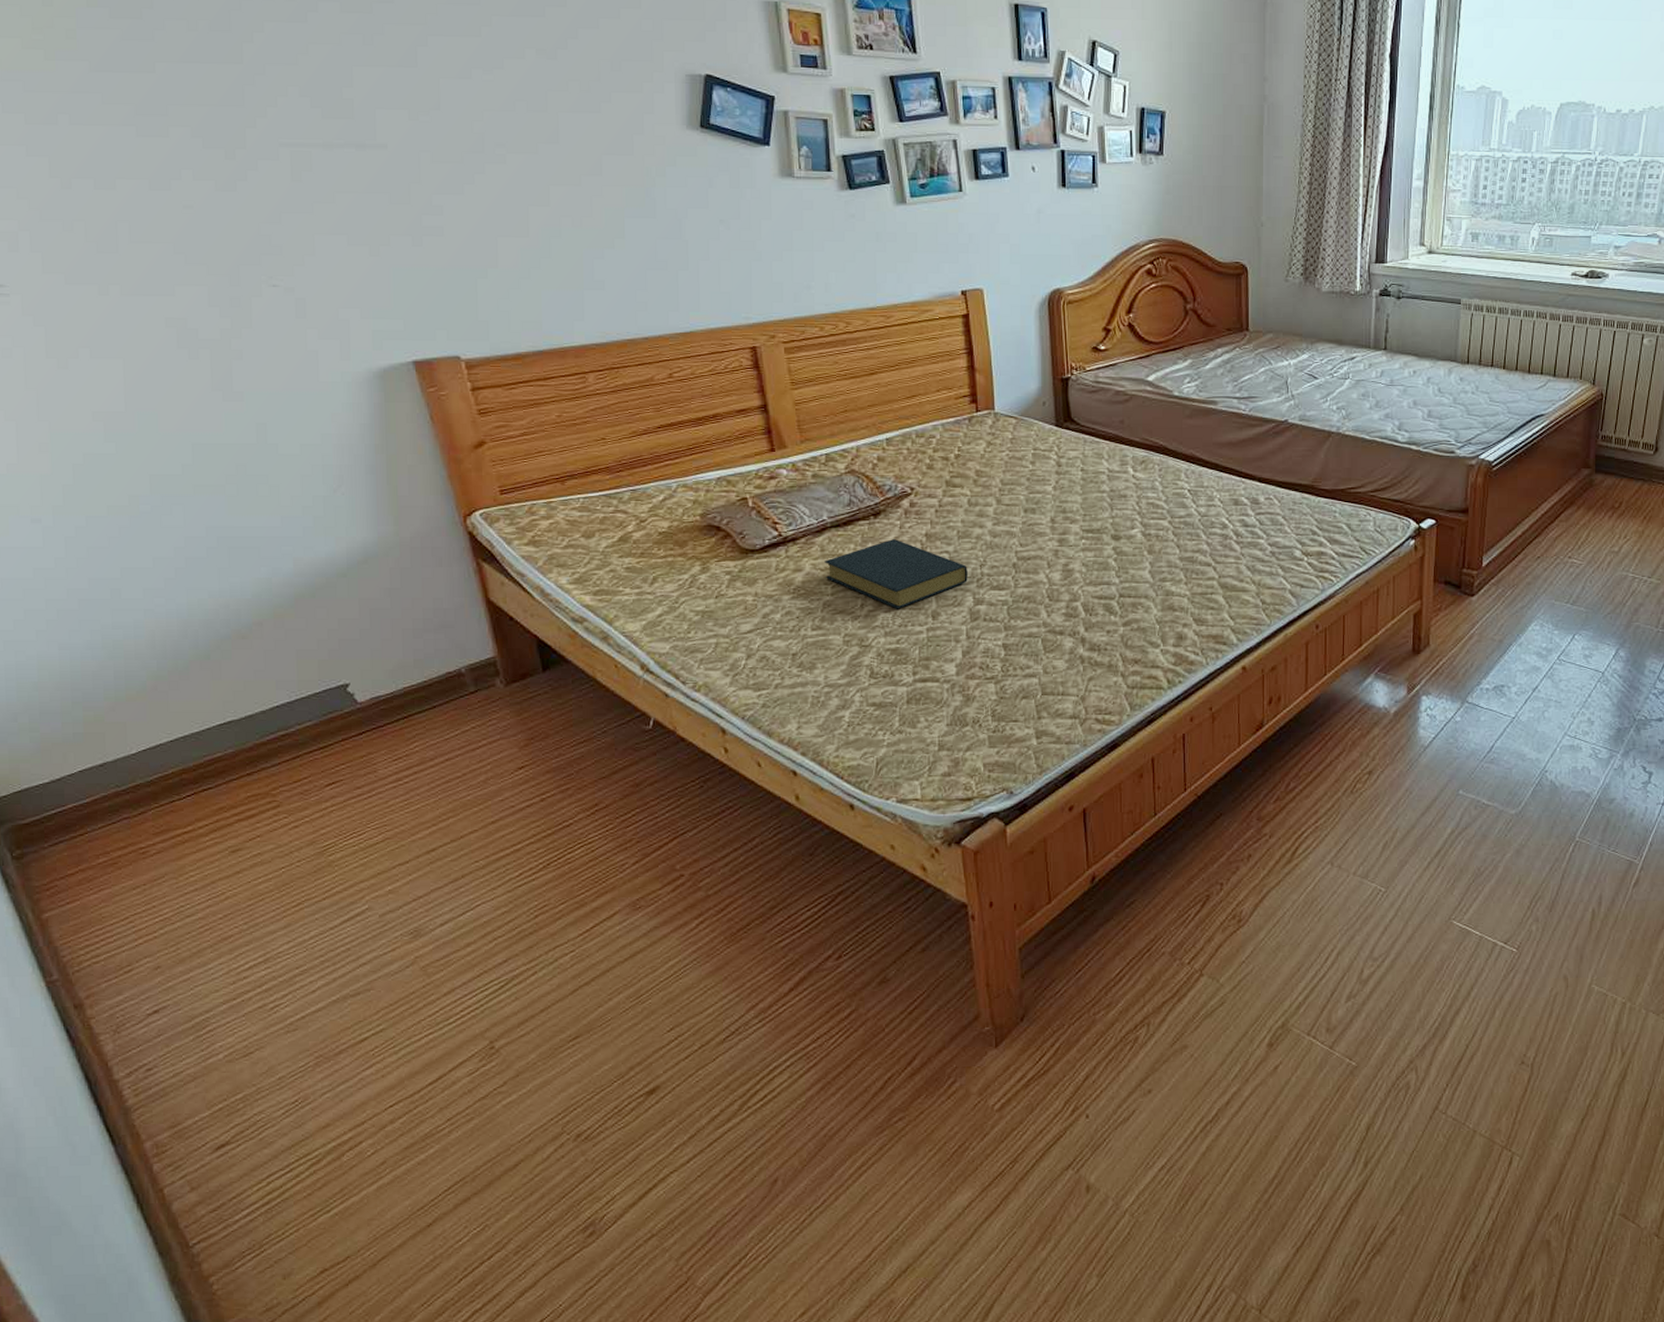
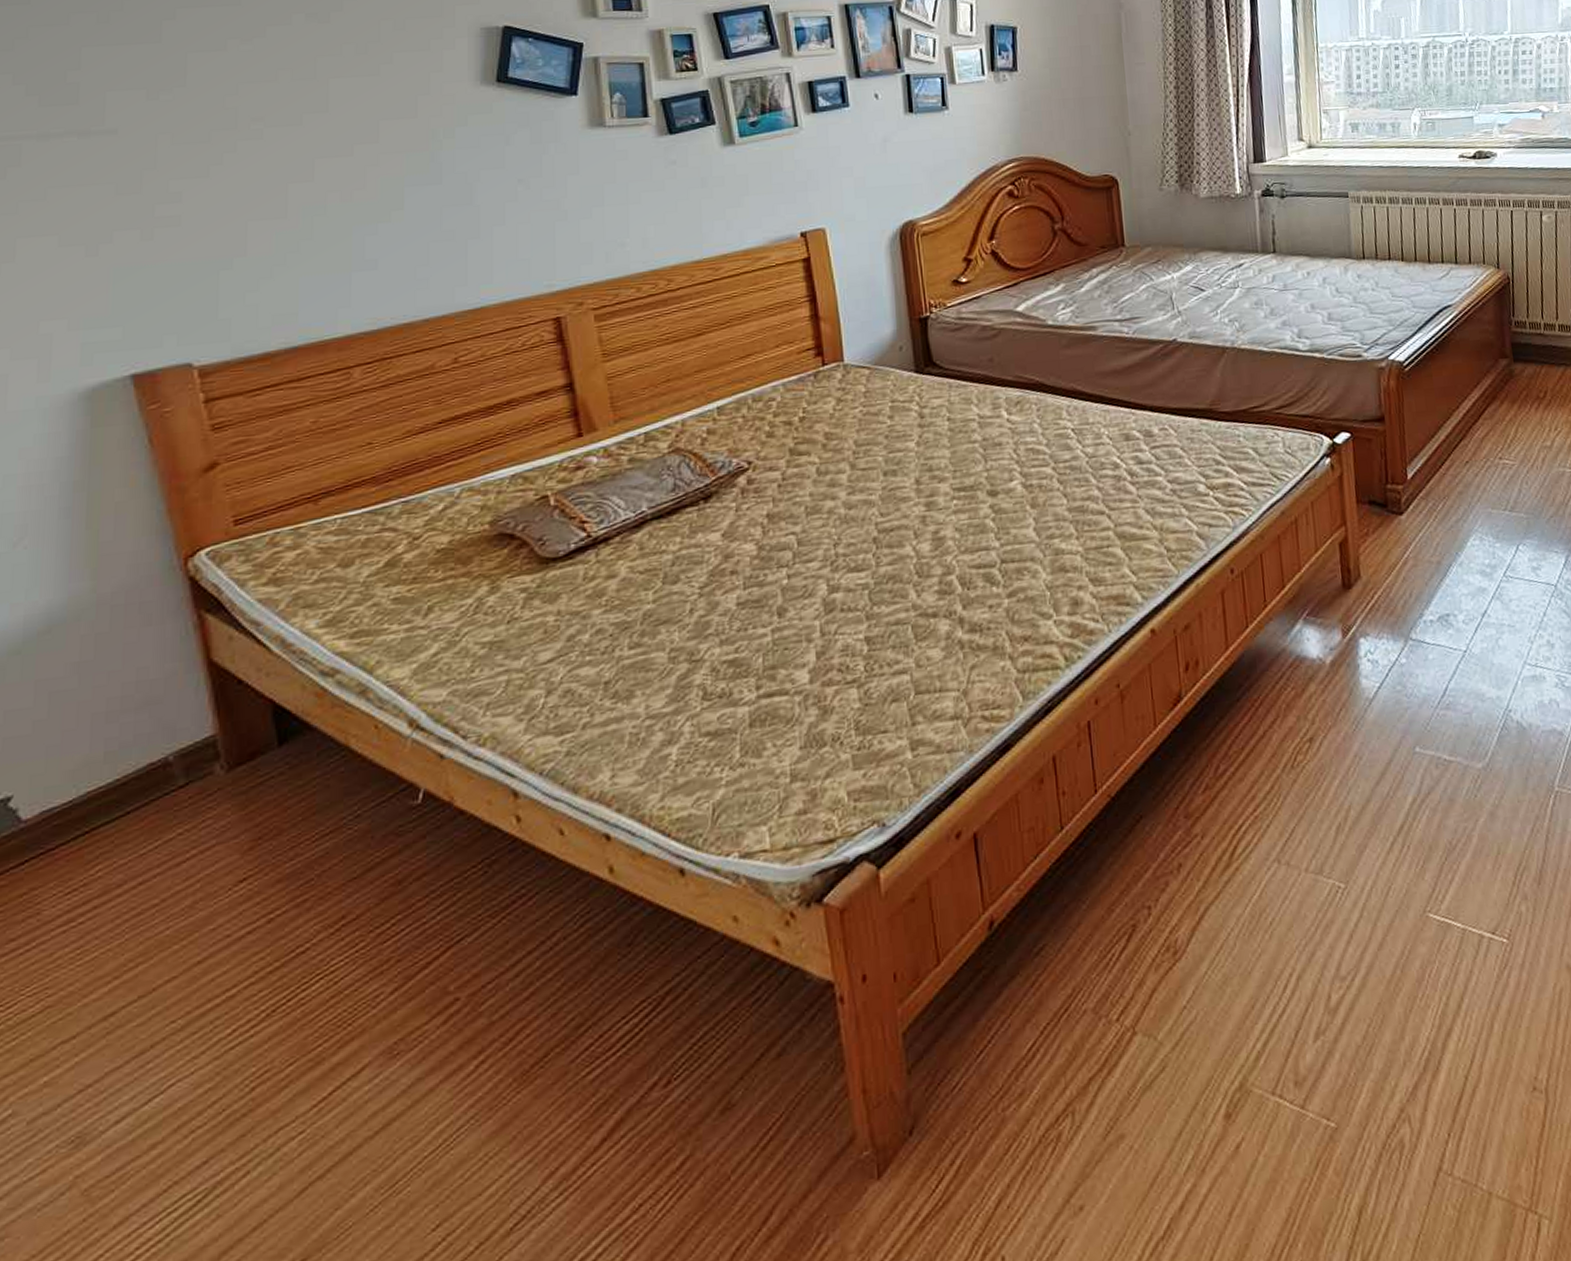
hardback book: present [823,539,968,609] -> none [643,525,820,610]

